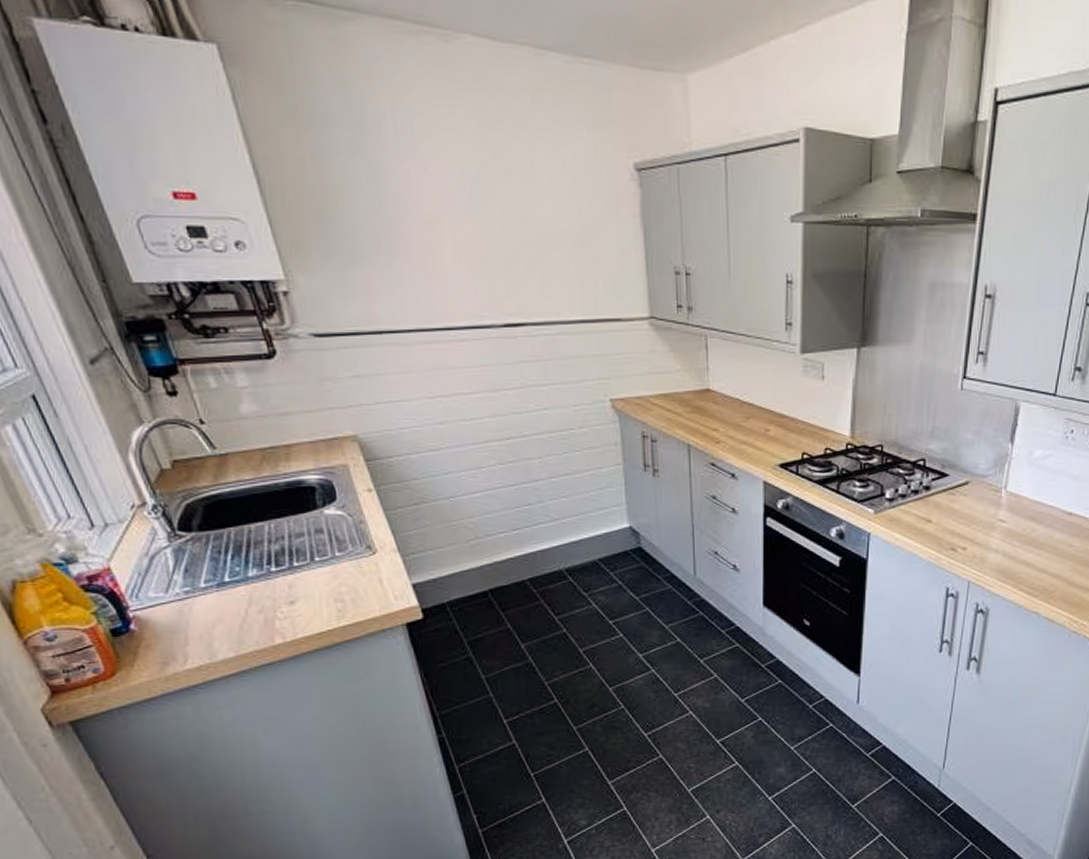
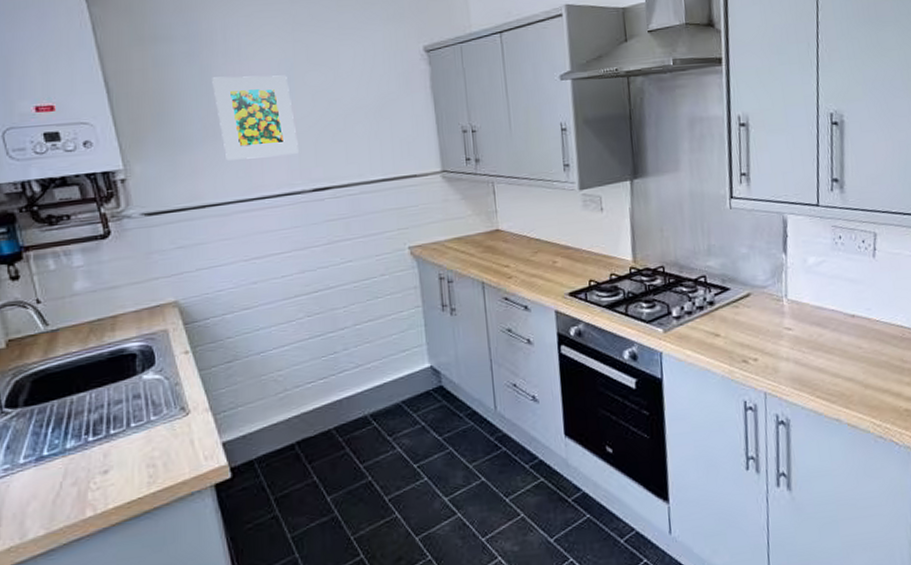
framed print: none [383,177,487,282] -> present [212,75,298,160]

